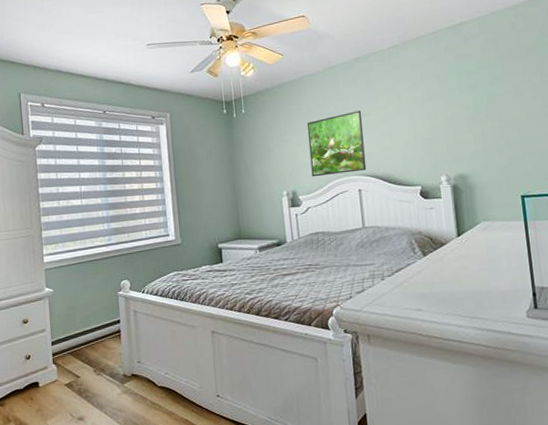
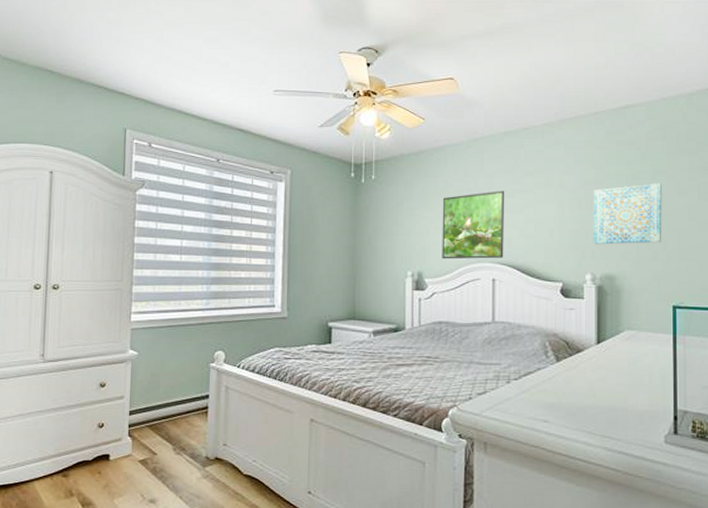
wall art: none [440,88,505,149] -> present [593,183,662,245]

